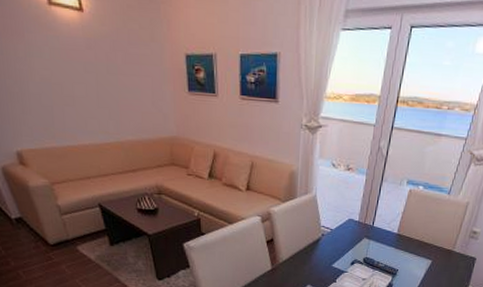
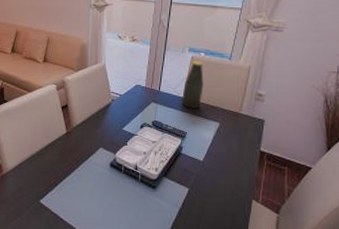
bottle: none [395,195,421,245] -> present [182,61,205,108]

